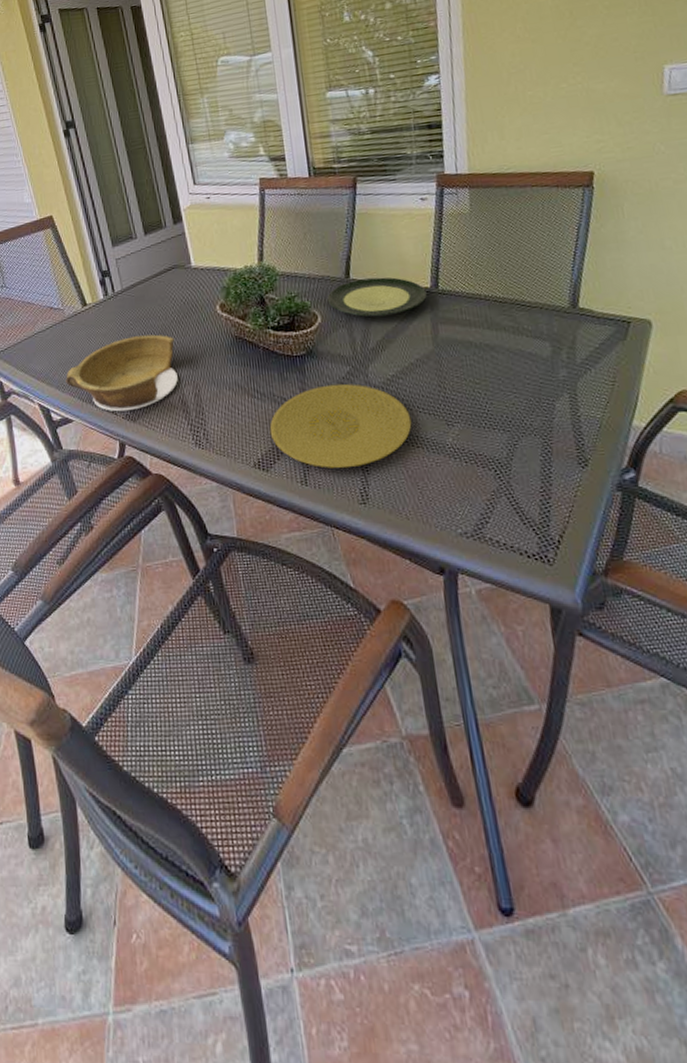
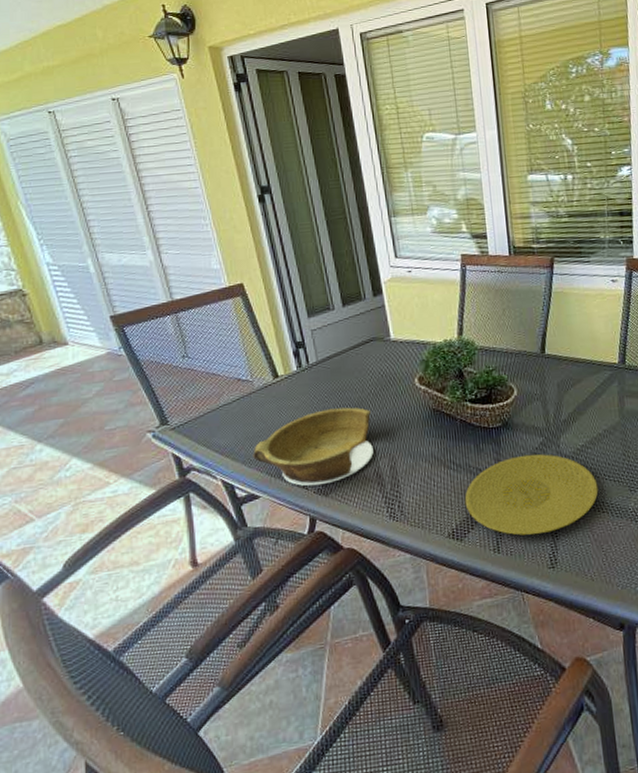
plate: present [327,277,427,317] -> none [523,353,615,391]

